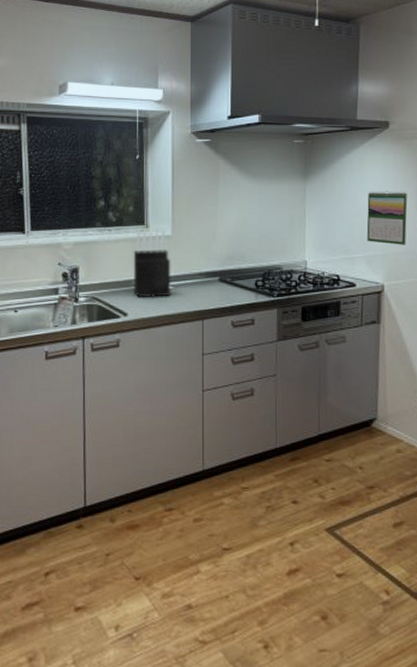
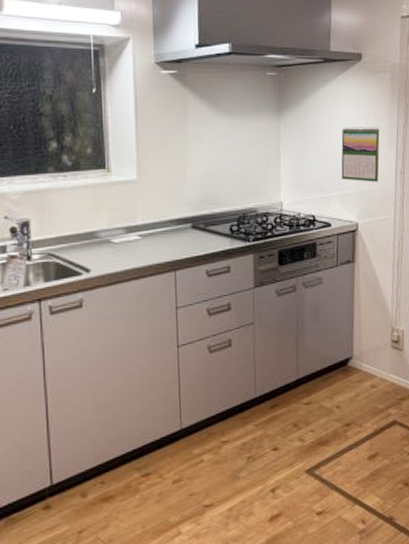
knife block: present [133,229,171,298] -> none [94,173,139,252]

